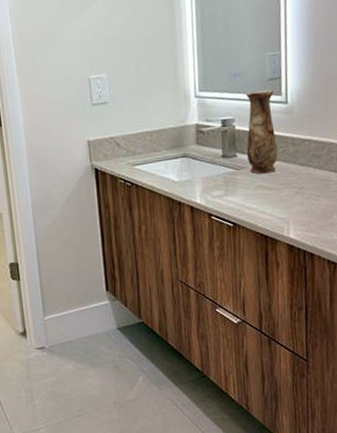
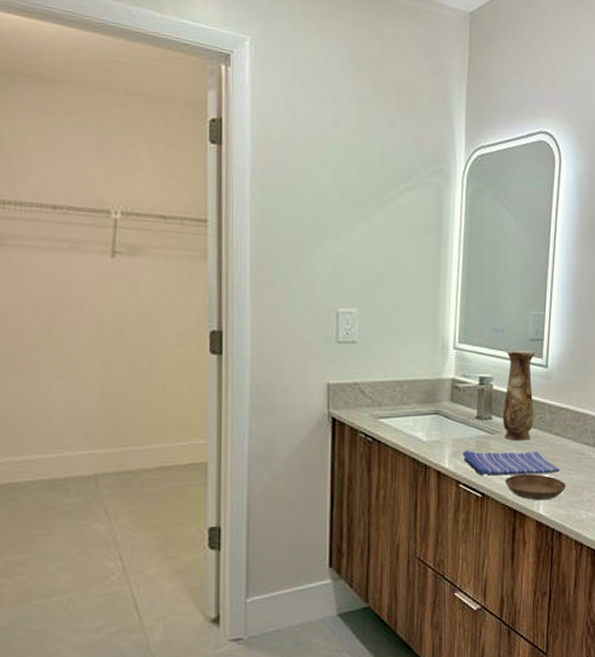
dish towel: none [212,181,308,207] -> present [462,450,561,476]
saucer: none [253,202,316,226] -> present [504,474,567,501]

